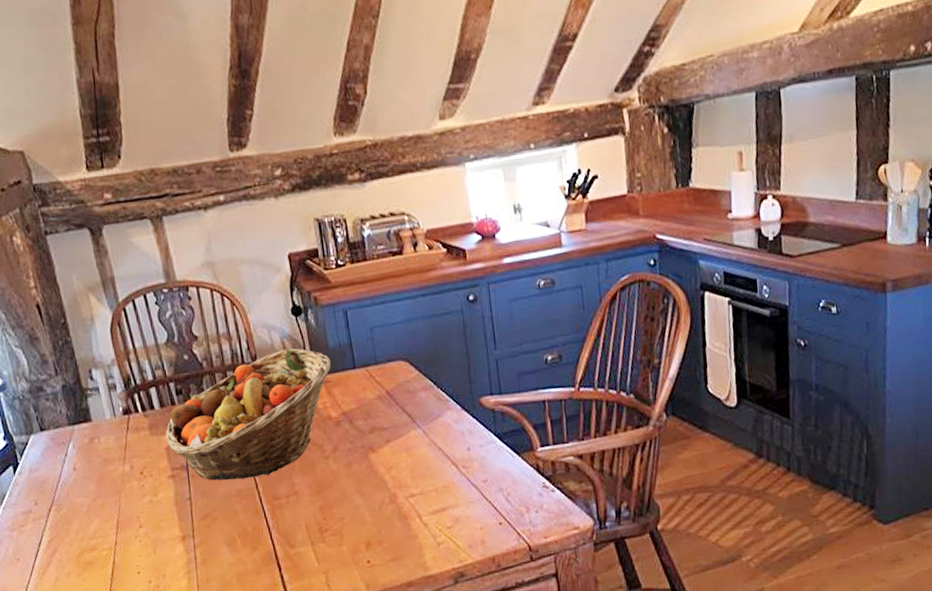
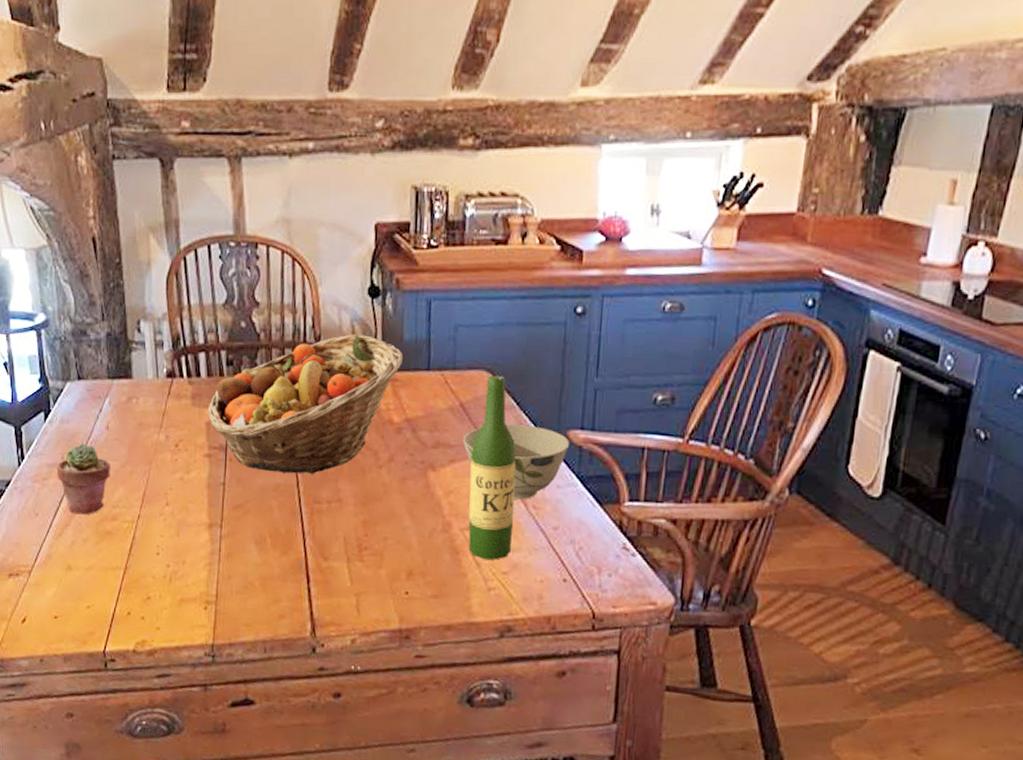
potted succulent: none [31,487,84,552] -> present [56,443,110,515]
bowl: none [393,399,484,464] -> present [462,424,570,500]
wine bottle: none [402,362,451,519] -> present [468,375,517,560]

